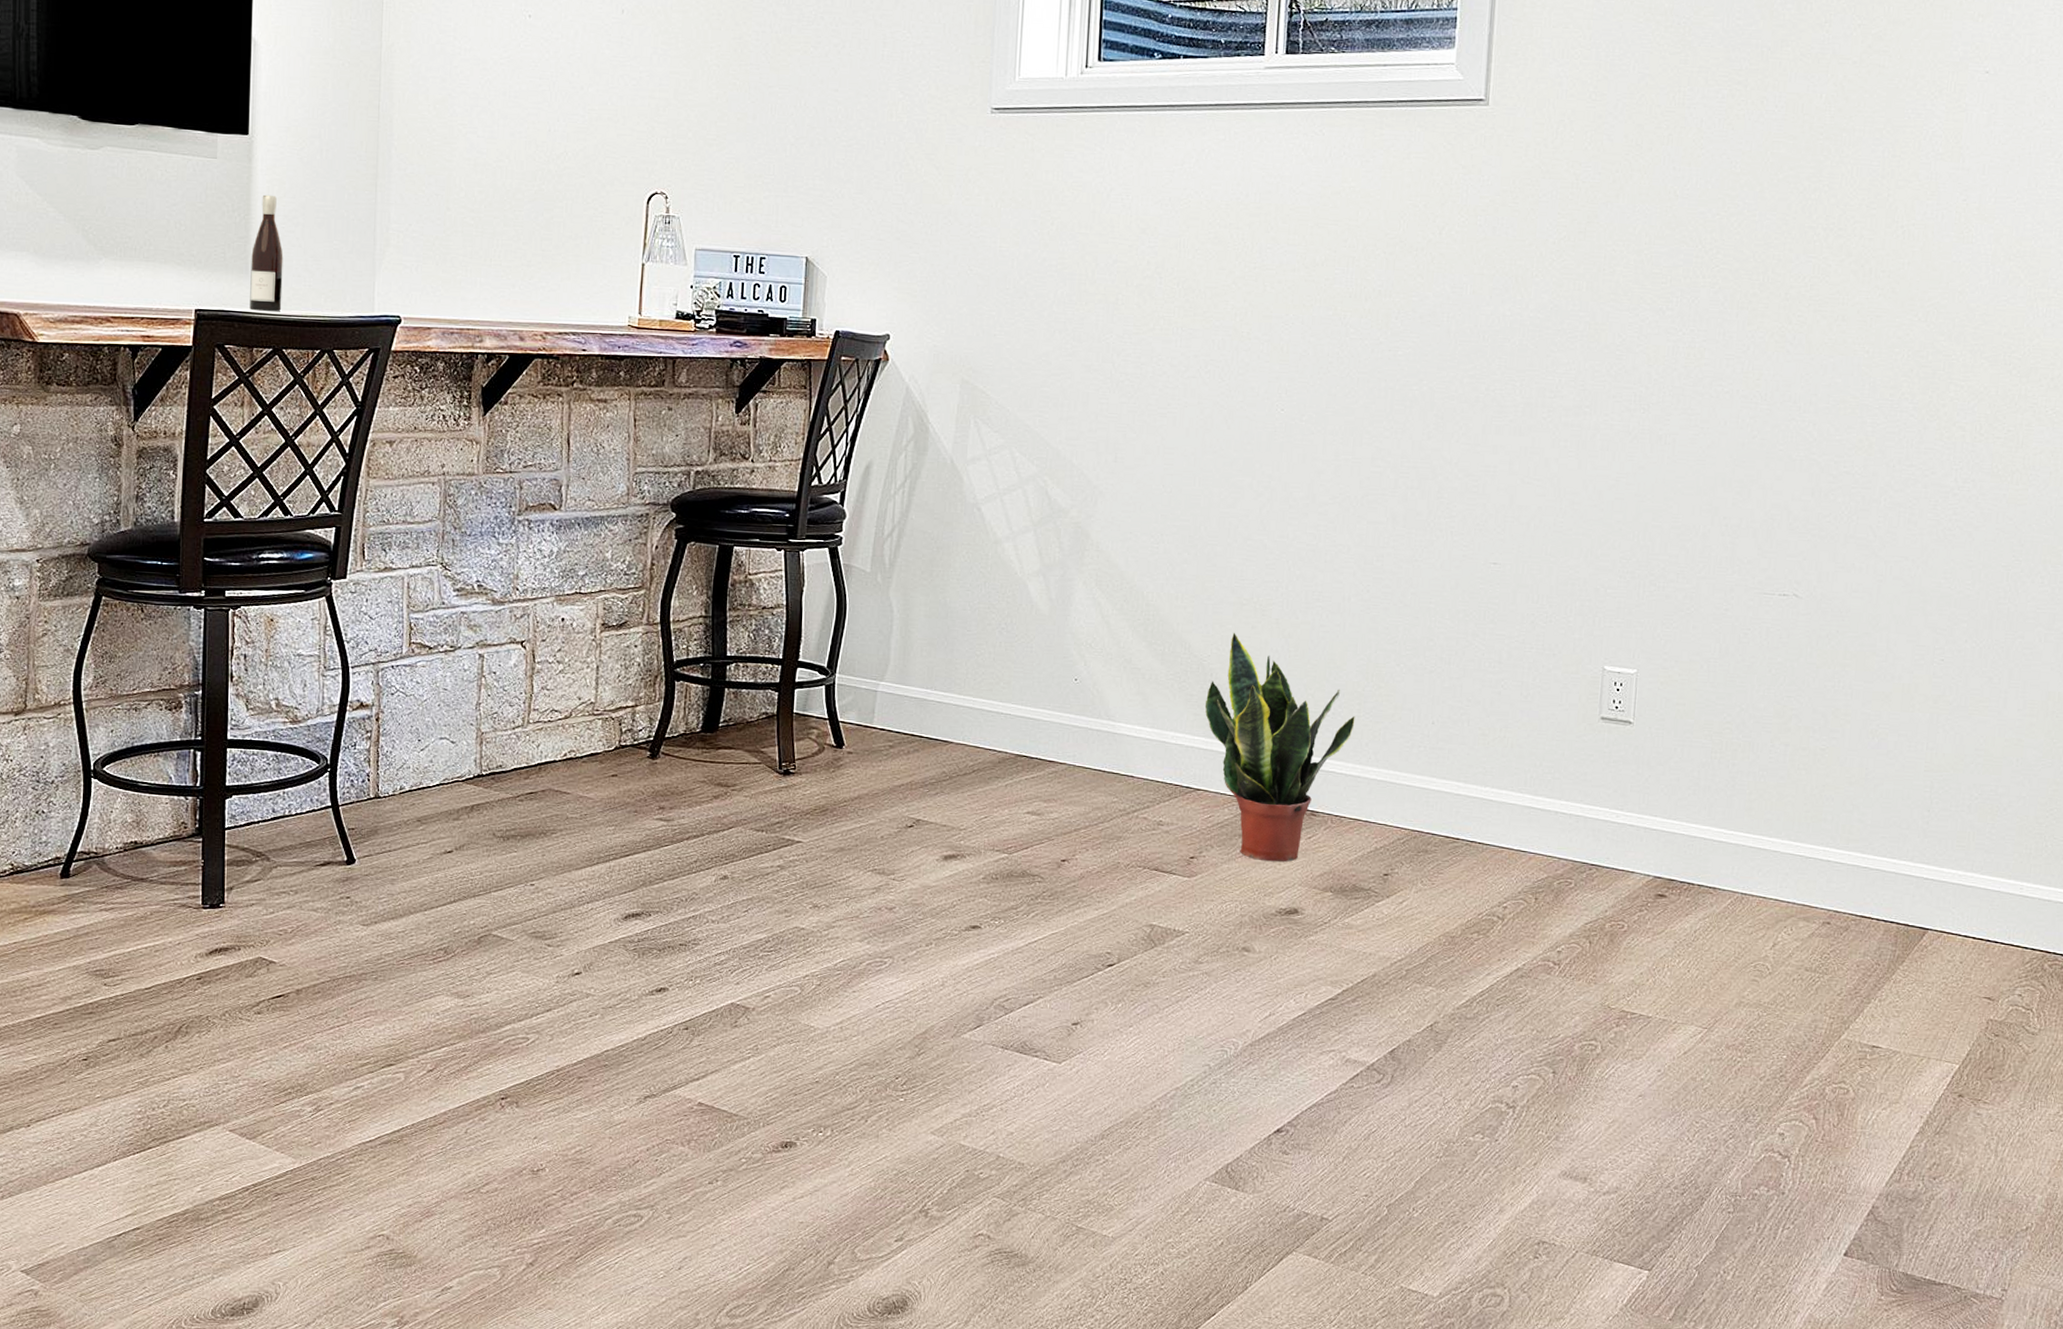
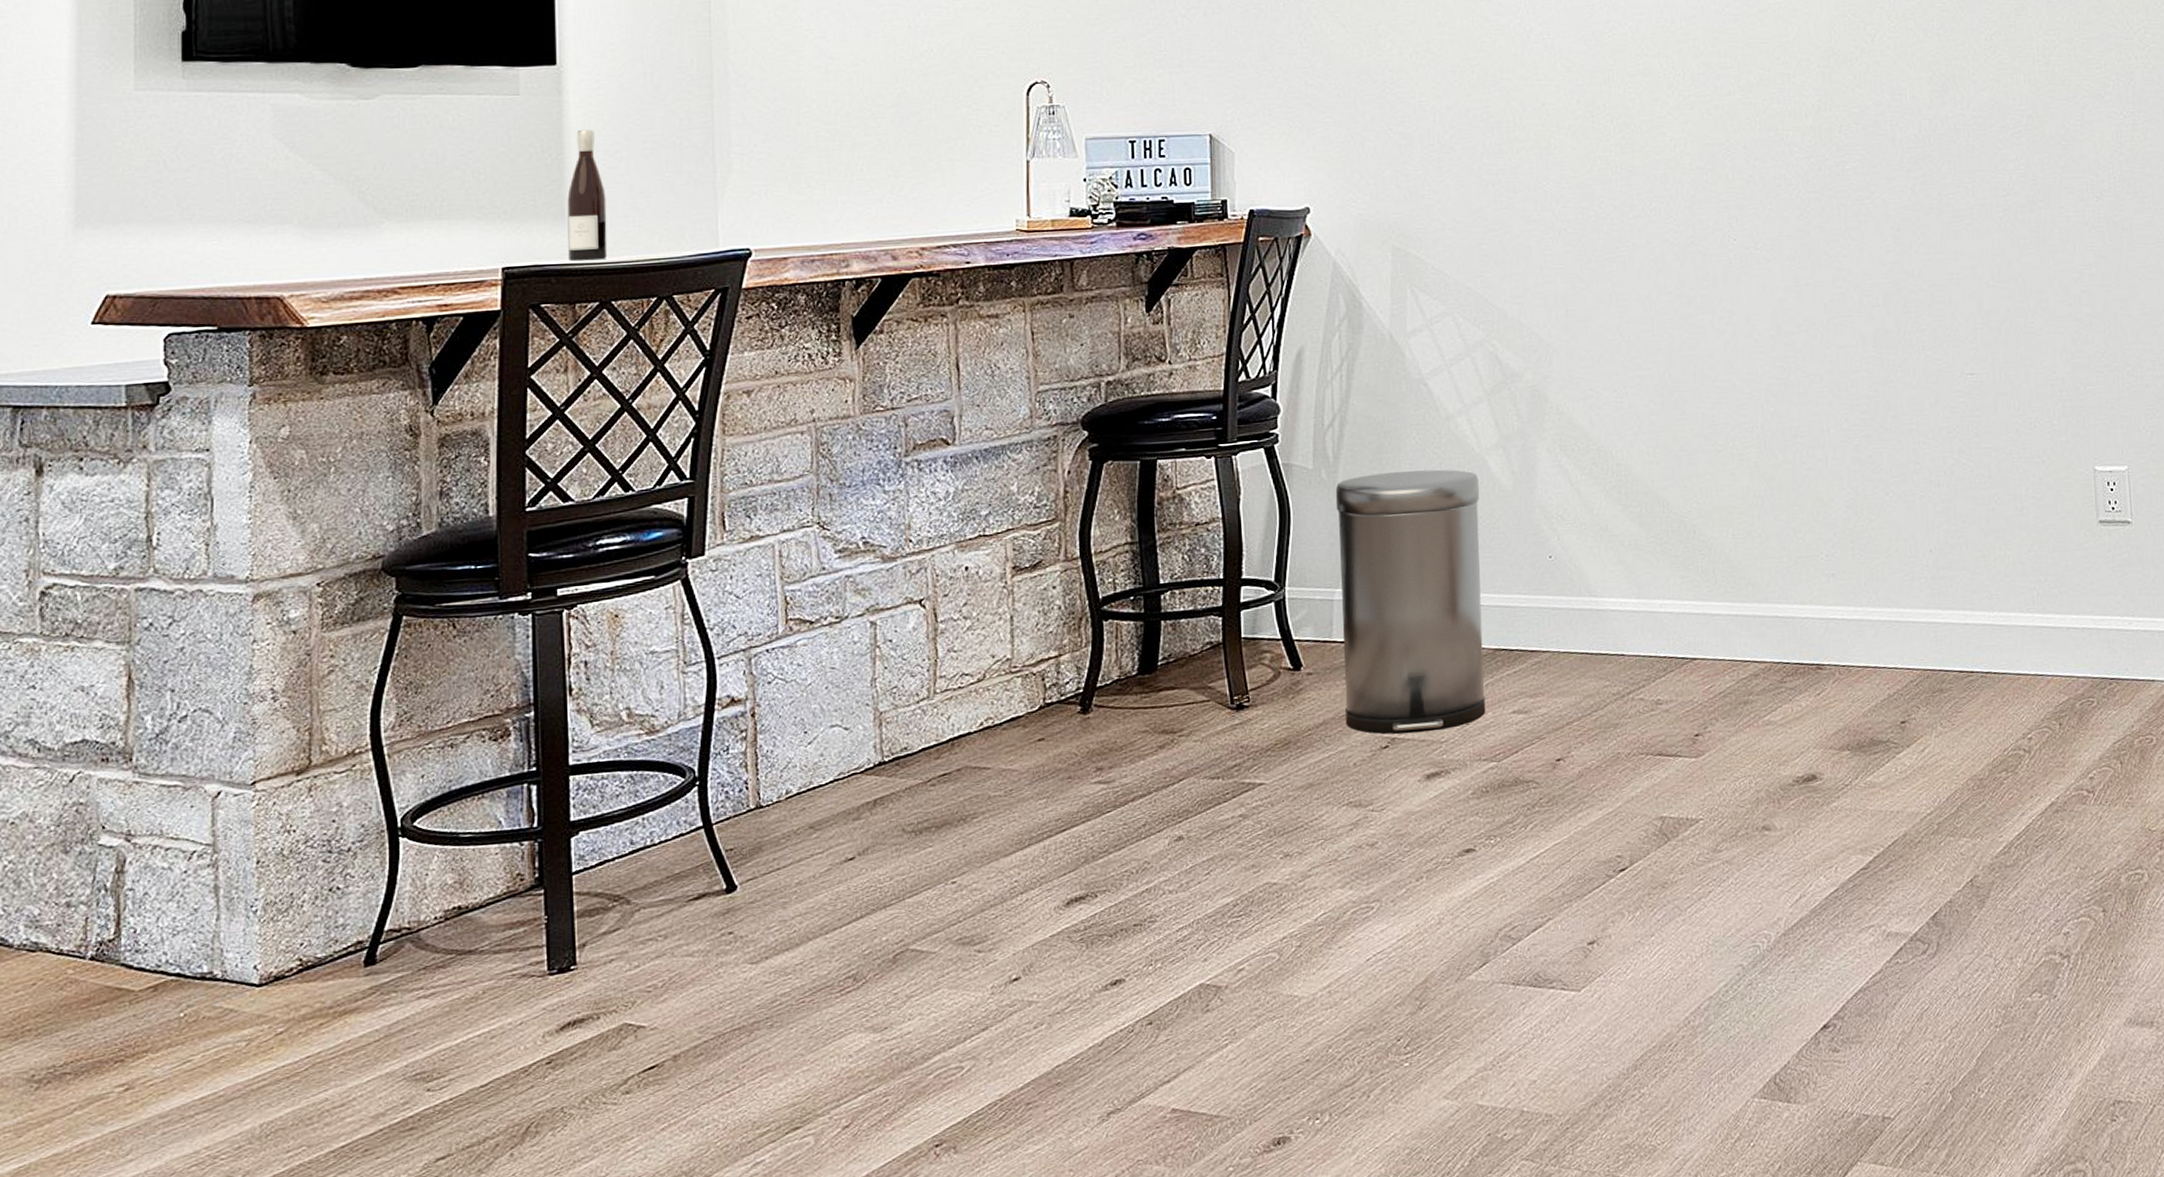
pedal bin: none [878,584,1019,819] -> present [1335,469,1486,734]
potted plant: present [1204,632,1355,862] -> none [1691,482,1850,727]

